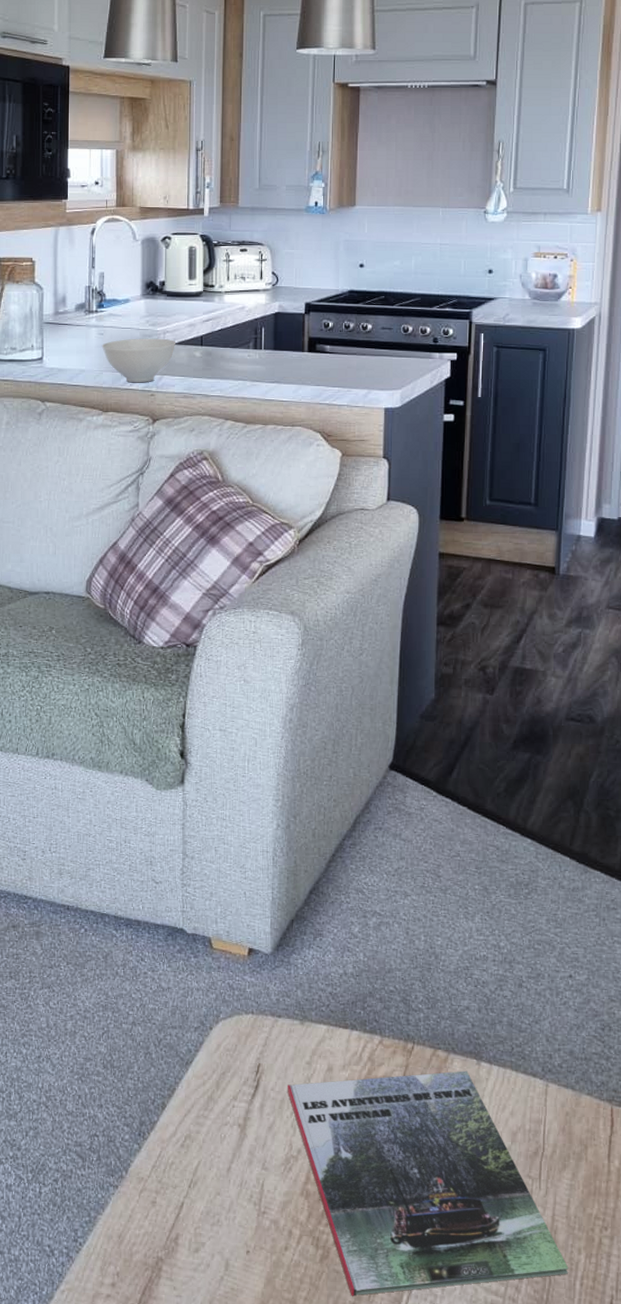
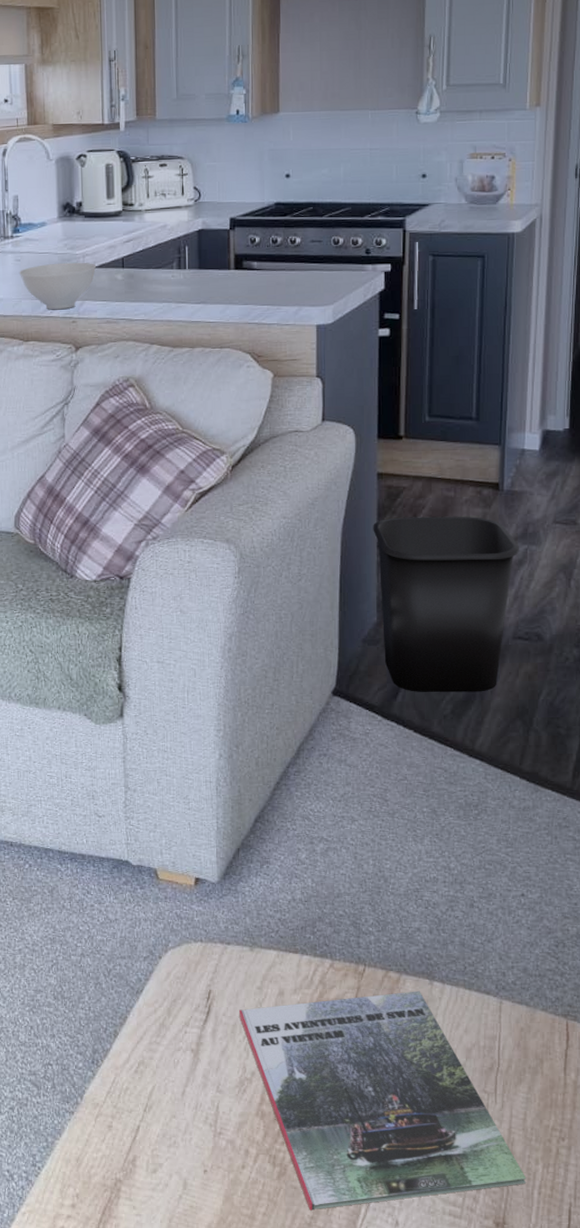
waste bin: none [433,596,573,771] -> present [373,516,519,692]

